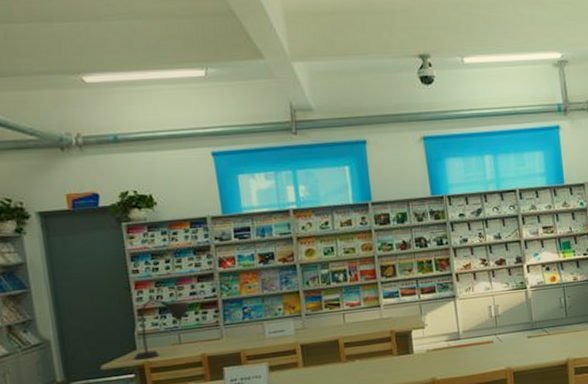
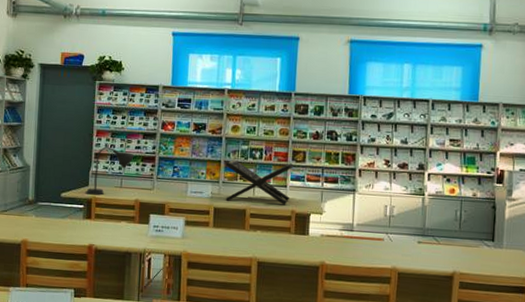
book stand: none [305,280,387,336] -> present [225,160,294,206]

